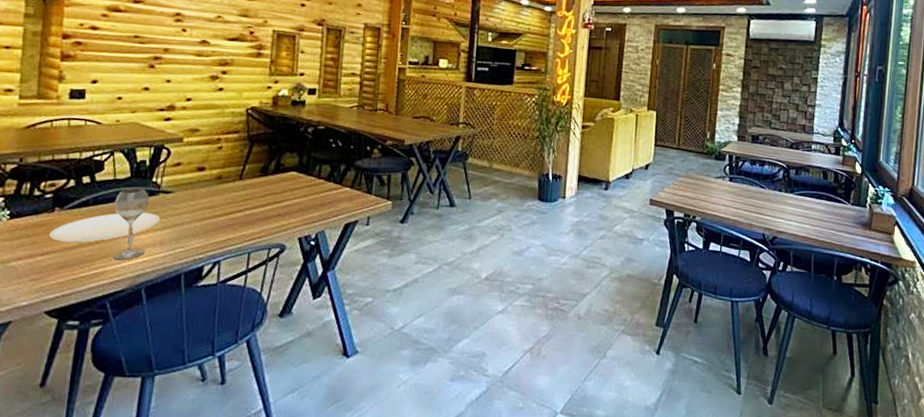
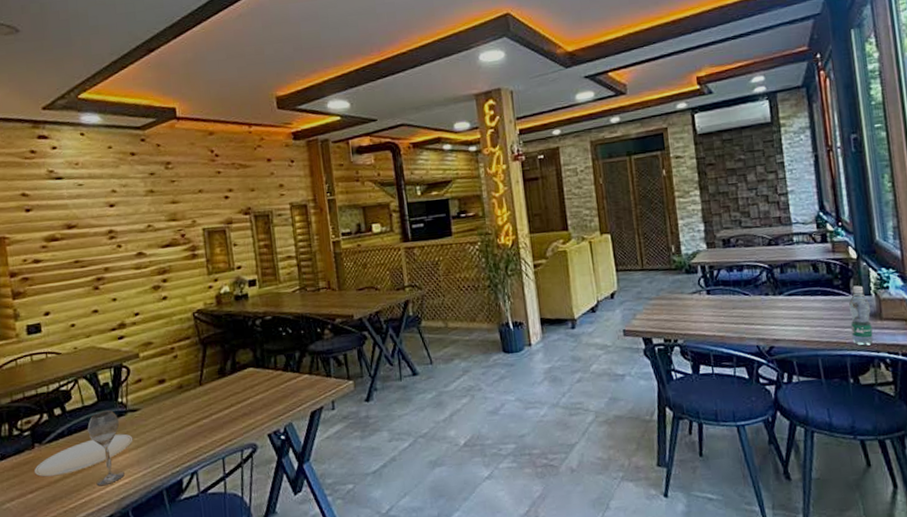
bottle: none [843,197,863,250] -> present [849,285,874,346]

